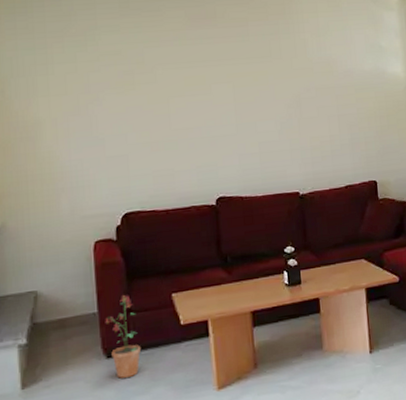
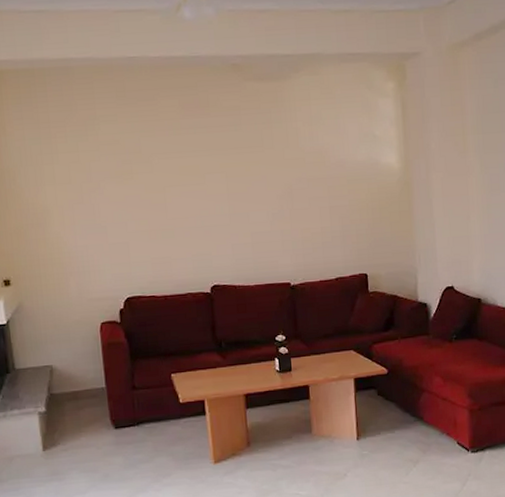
potted plant: present [105,294,140,379] -> none [112,372,144,447]

